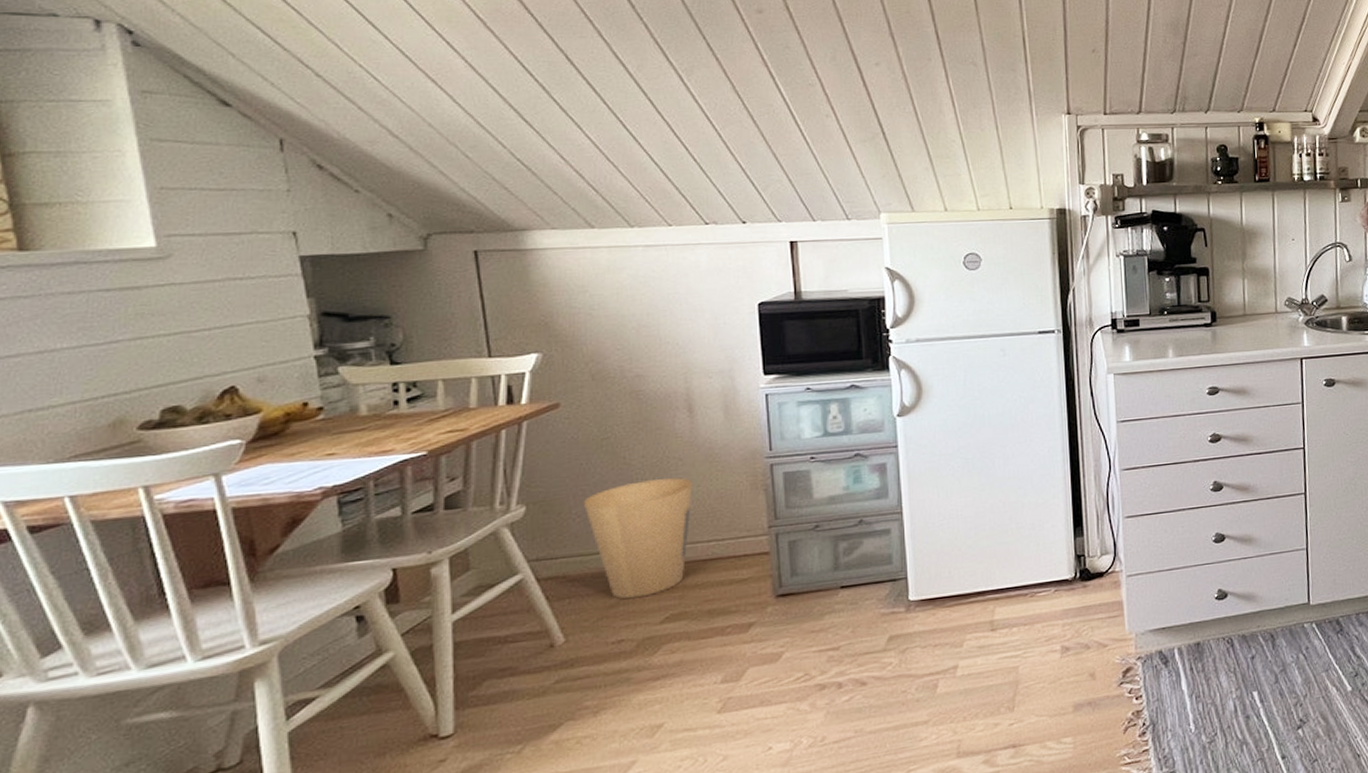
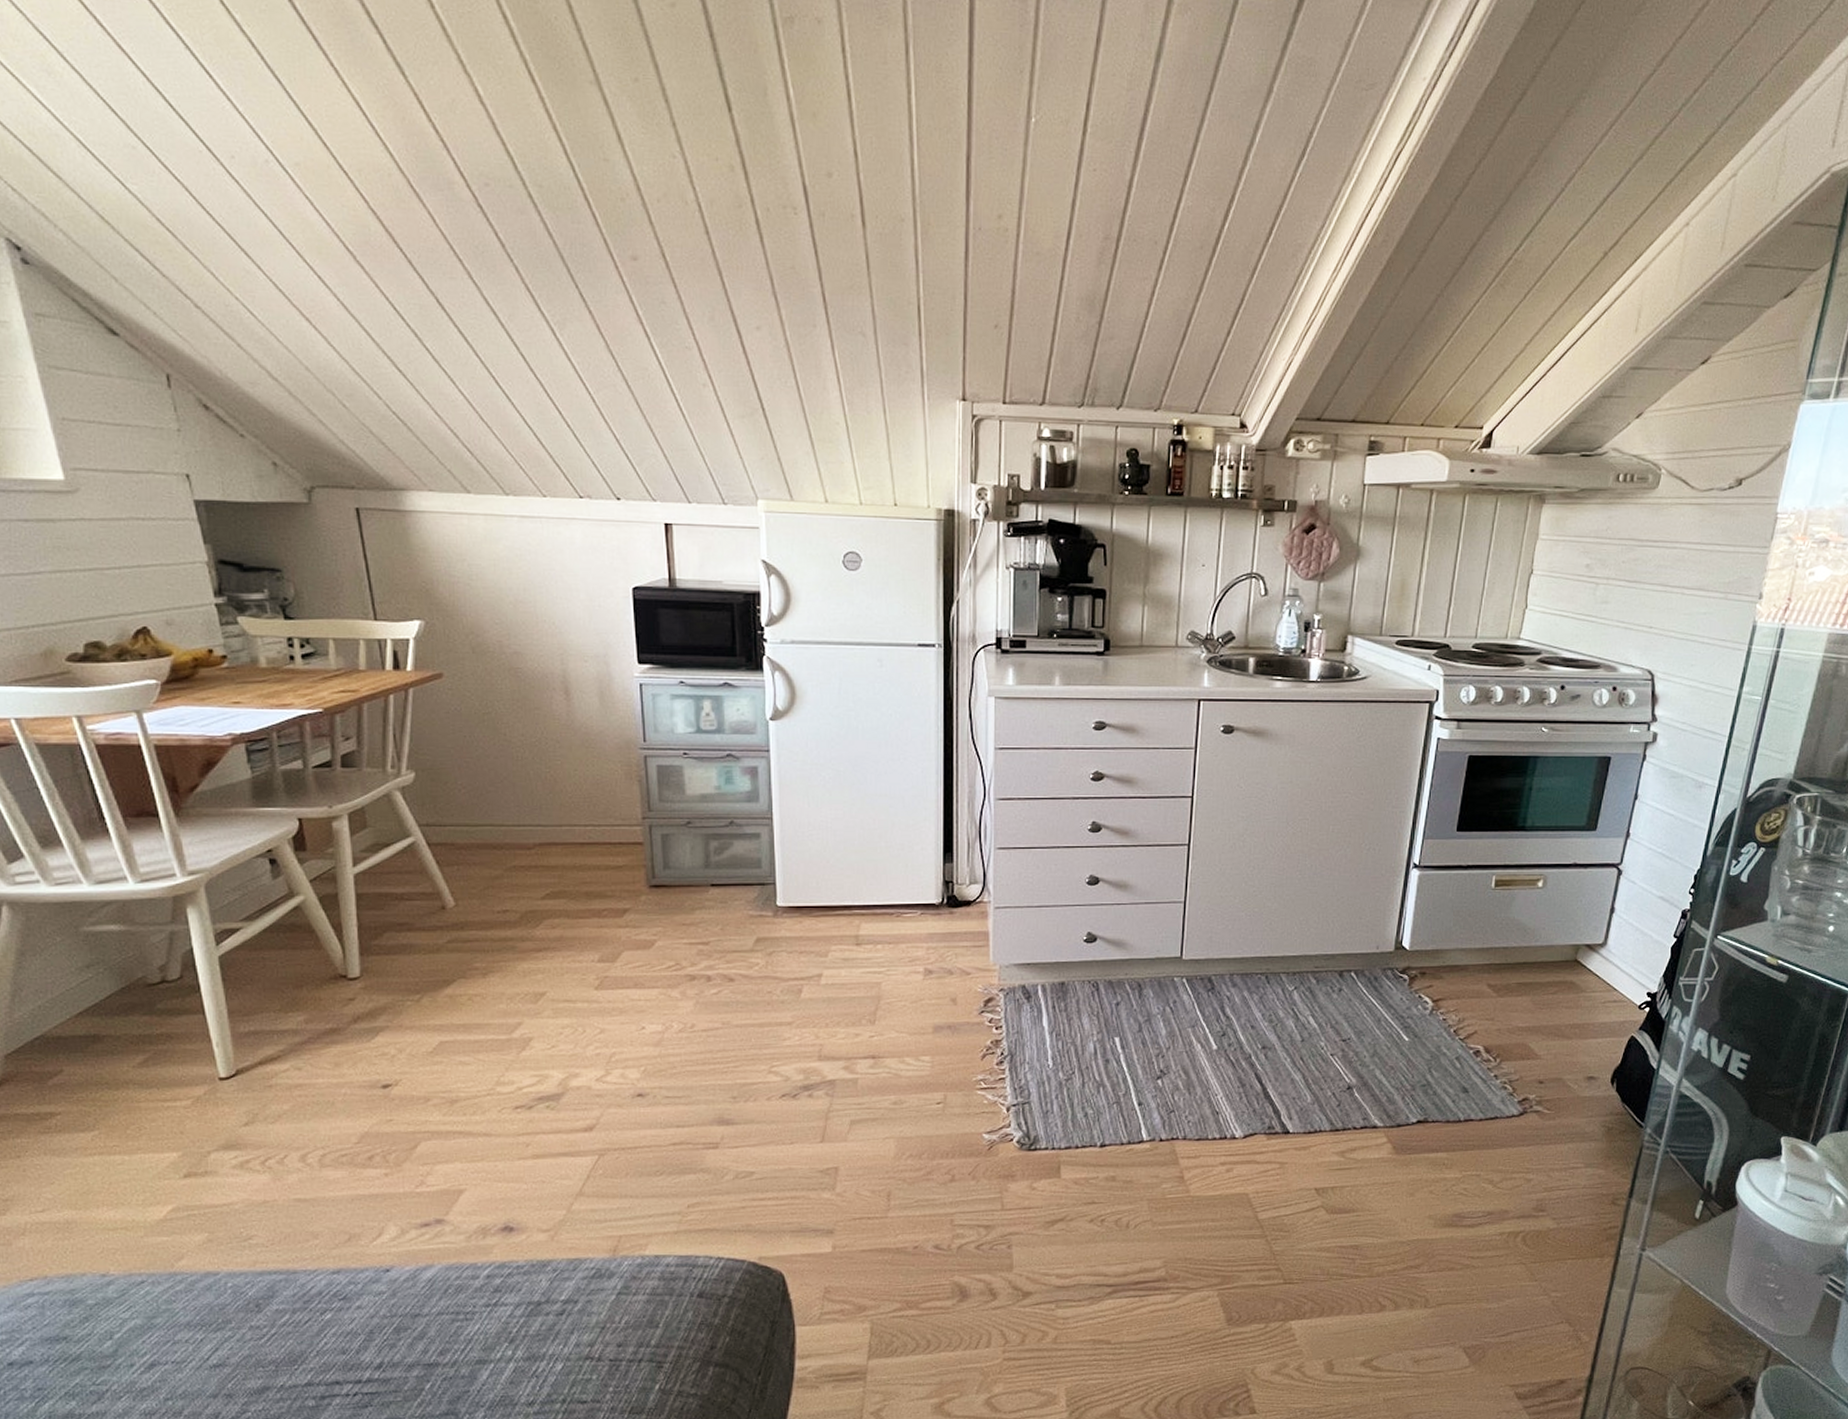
trash can: present [583,478,694,599] -> none [467,759,571,872]

